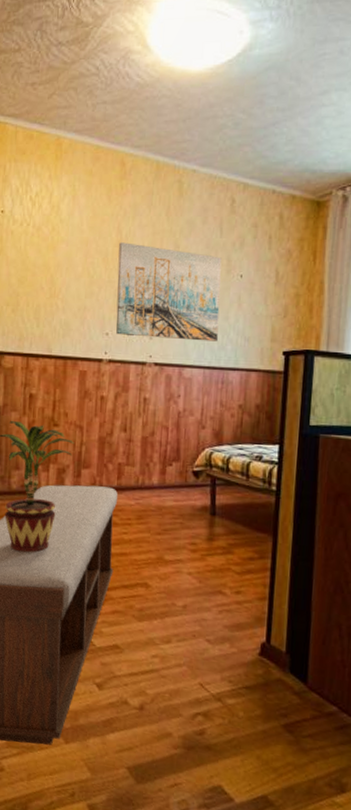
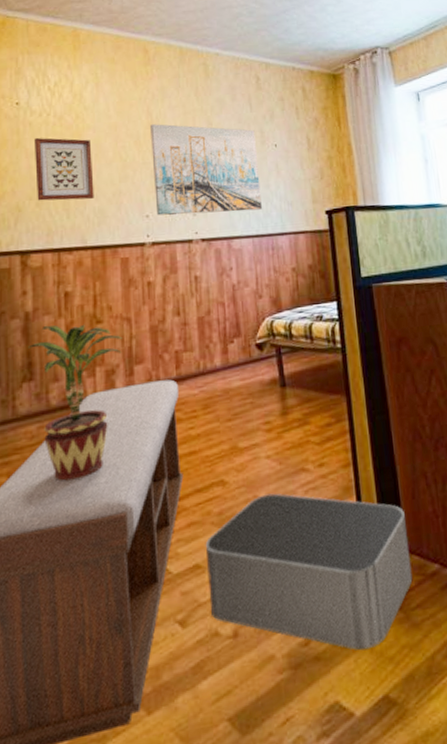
wall art: none [13,247,64,311] -> present [33,138,94,201]
storage bin: none [123,604,312,756] -> present [205,493,413,651]

